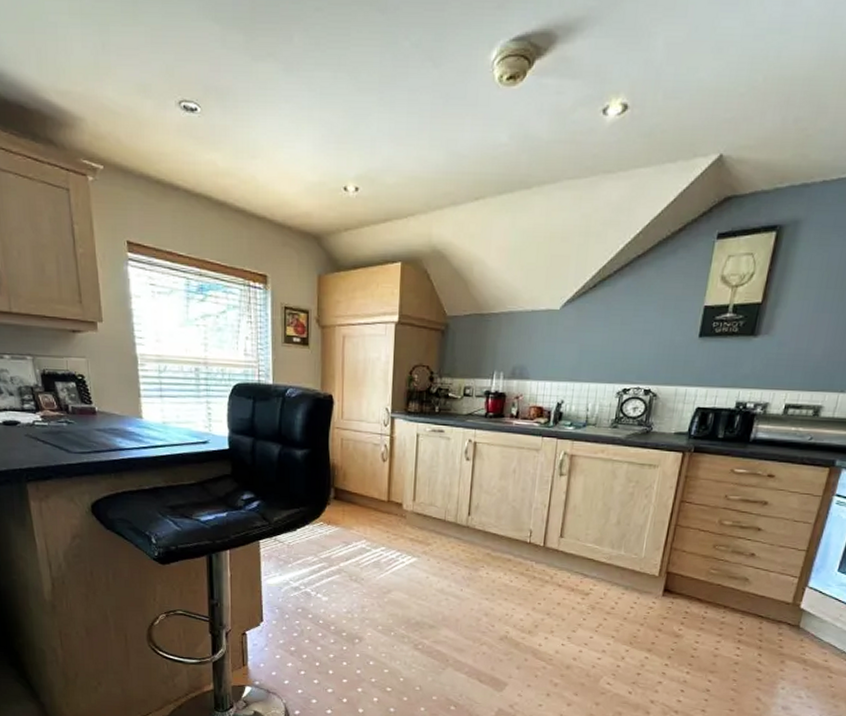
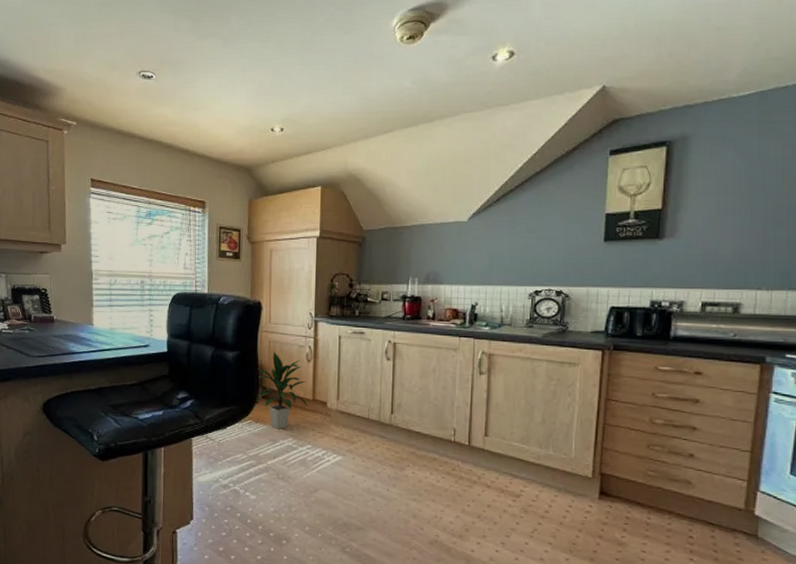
indoor plant: none [329,450,383,532] -> present [258,352,308,430]

